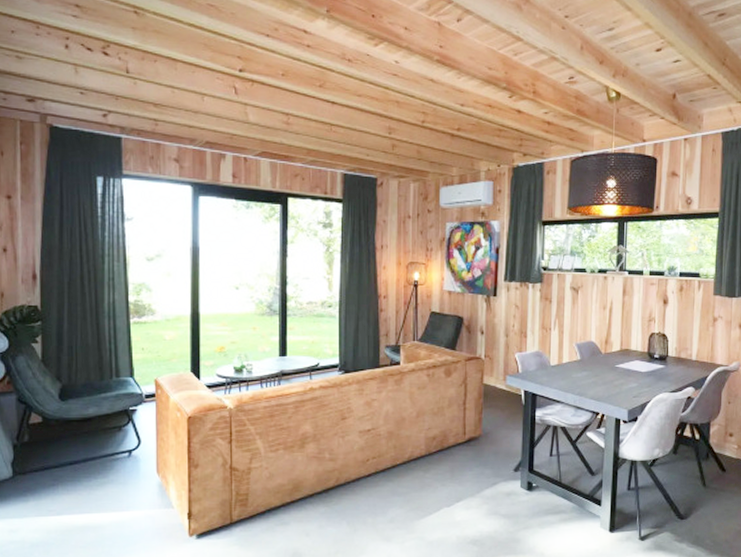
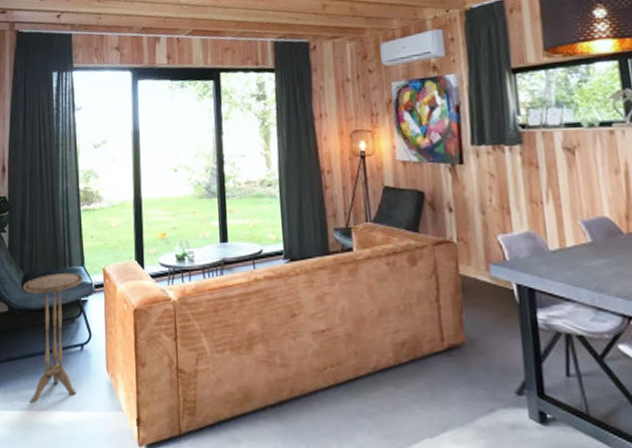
side table: none [60,383,133,507] -> present [23,272,84,403]

